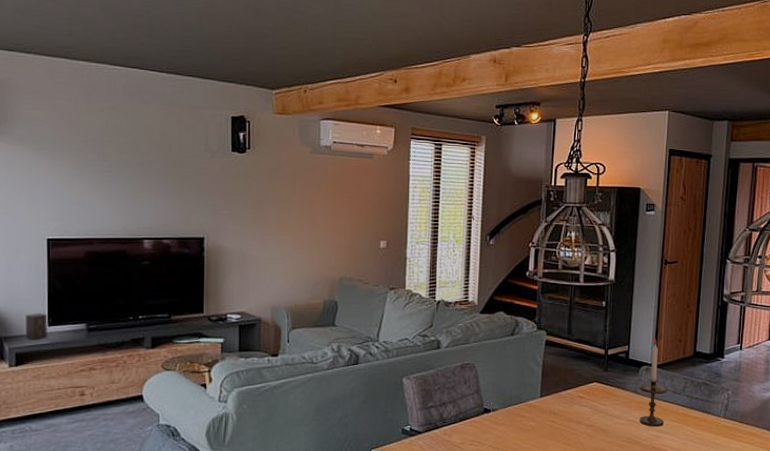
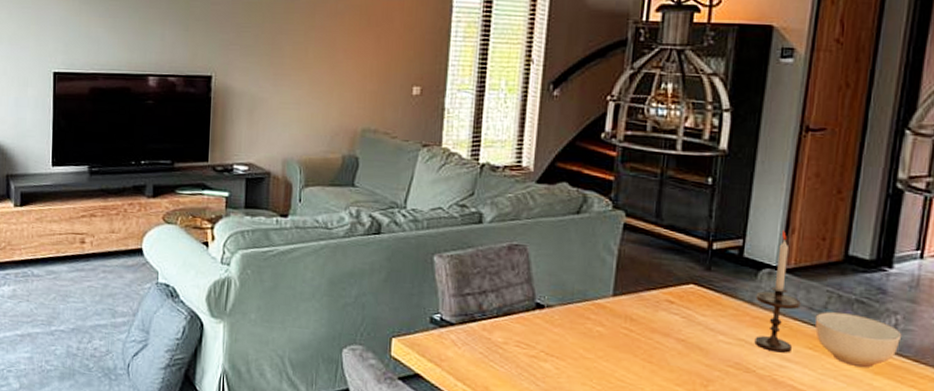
speaker: present [25,313,47,340] -> none [30,151,52,180]
bowl: none [677,392,732,431] -> present [815,311,902,368]

